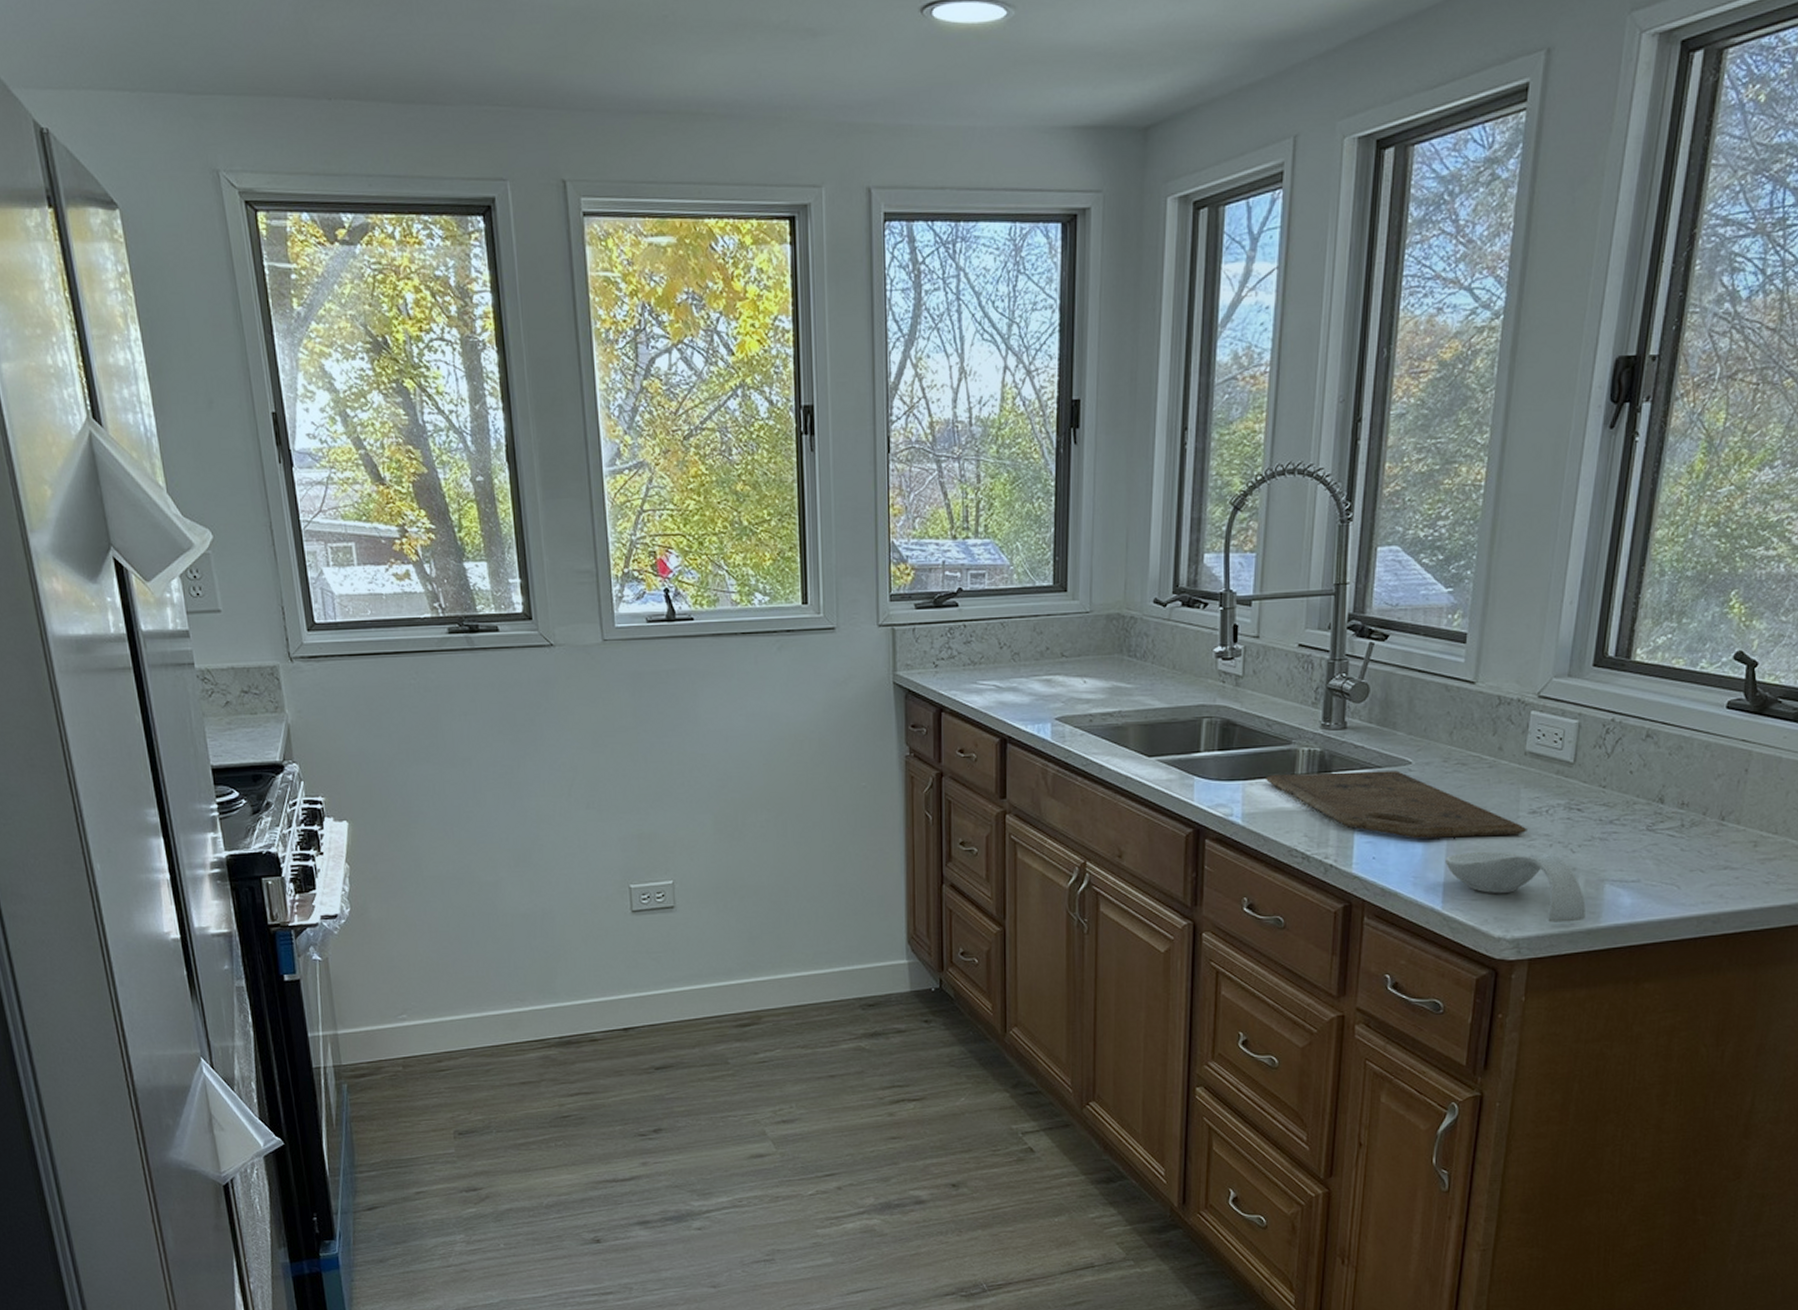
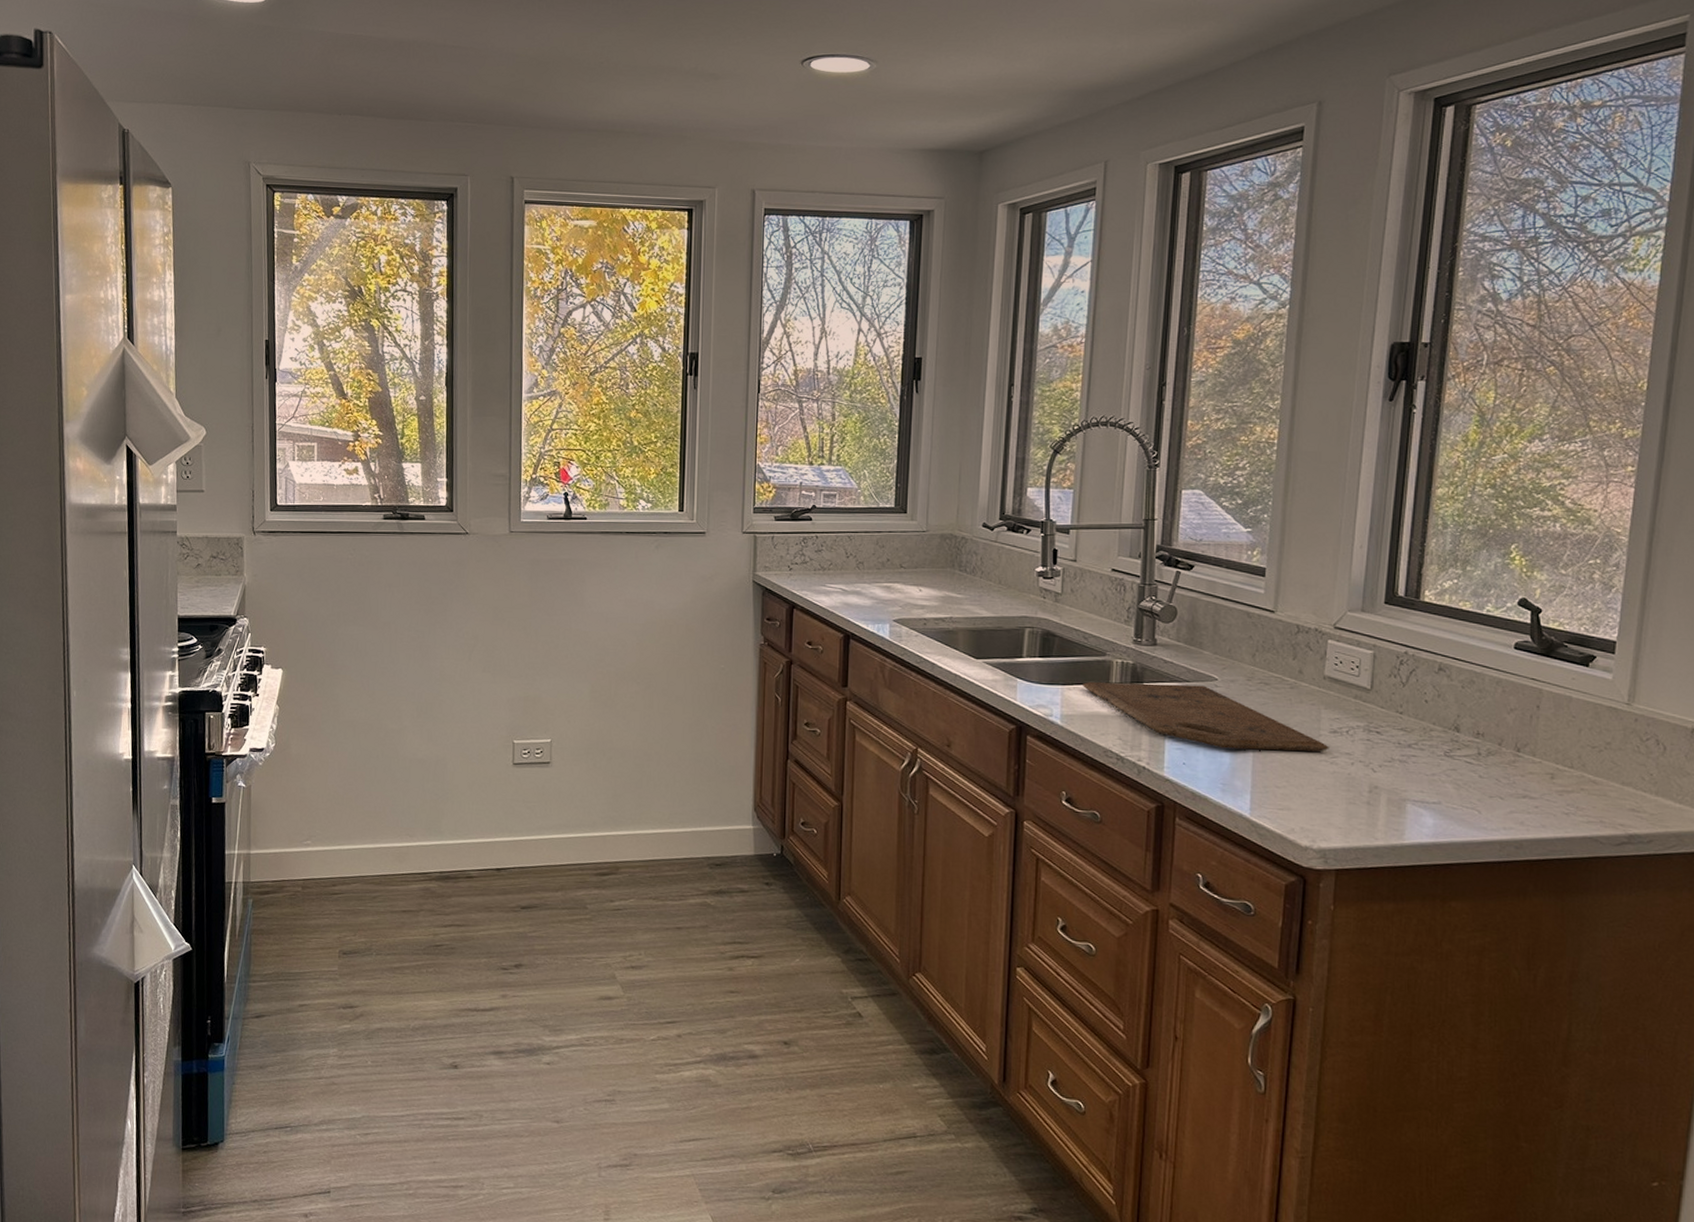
spoon rest: present [1446,851,1586,922] -> none [1252,764,1389,837]

